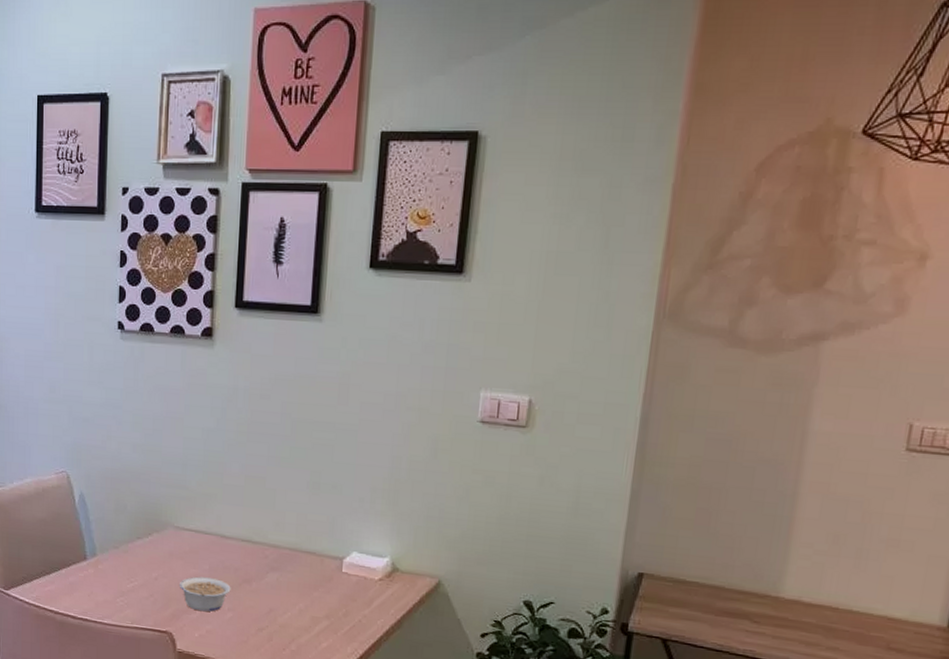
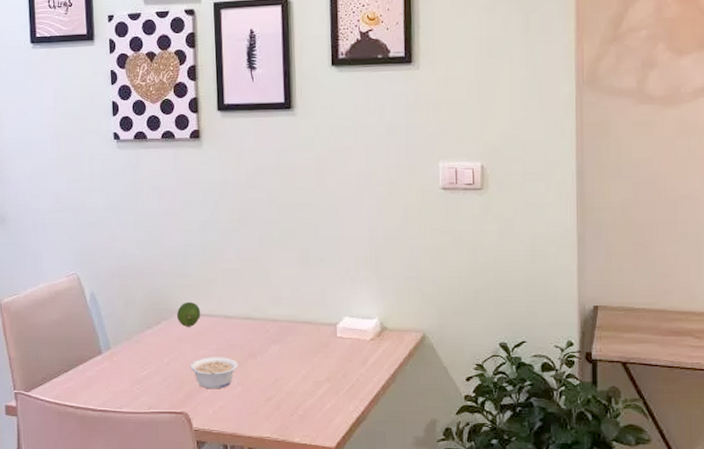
fruit: none [169,515,196,543] -> present [176,301,201,327]

